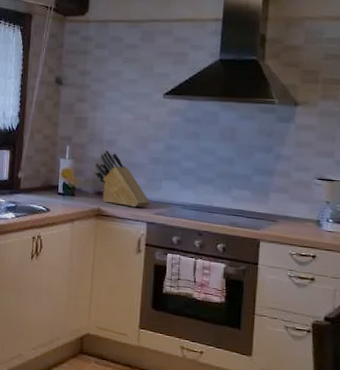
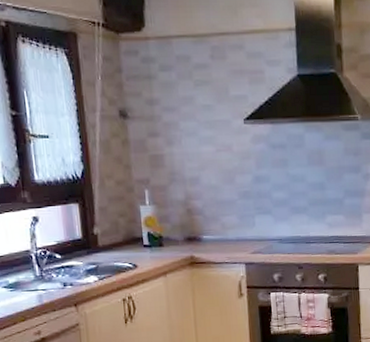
knife block: present [94,150,150,208] -> none [180,189,246,250]

